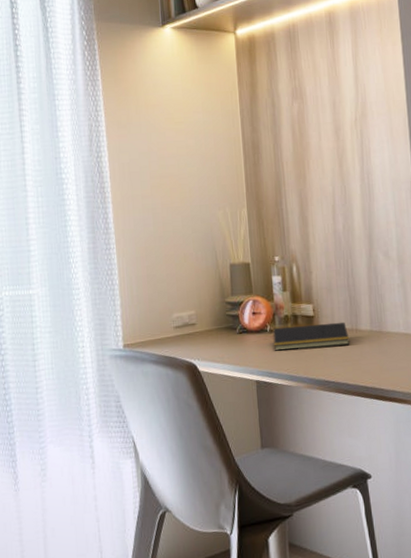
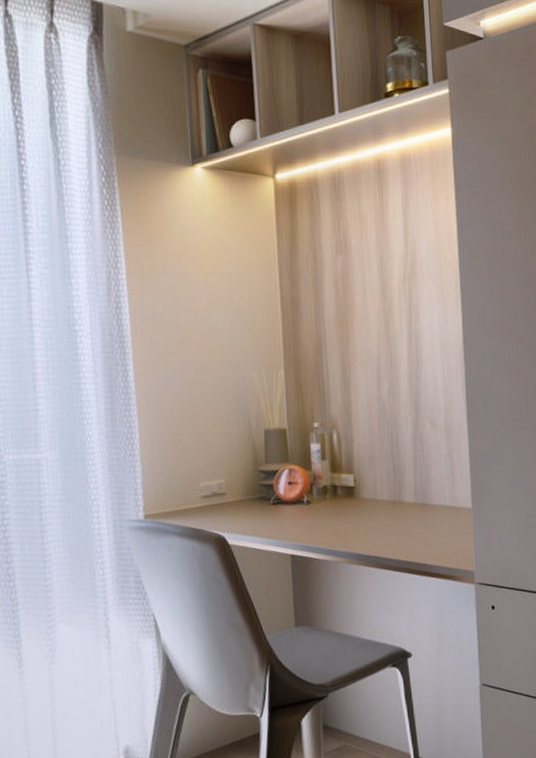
notepad: present [272,321,350,351] -> none [310,493,393,524]

